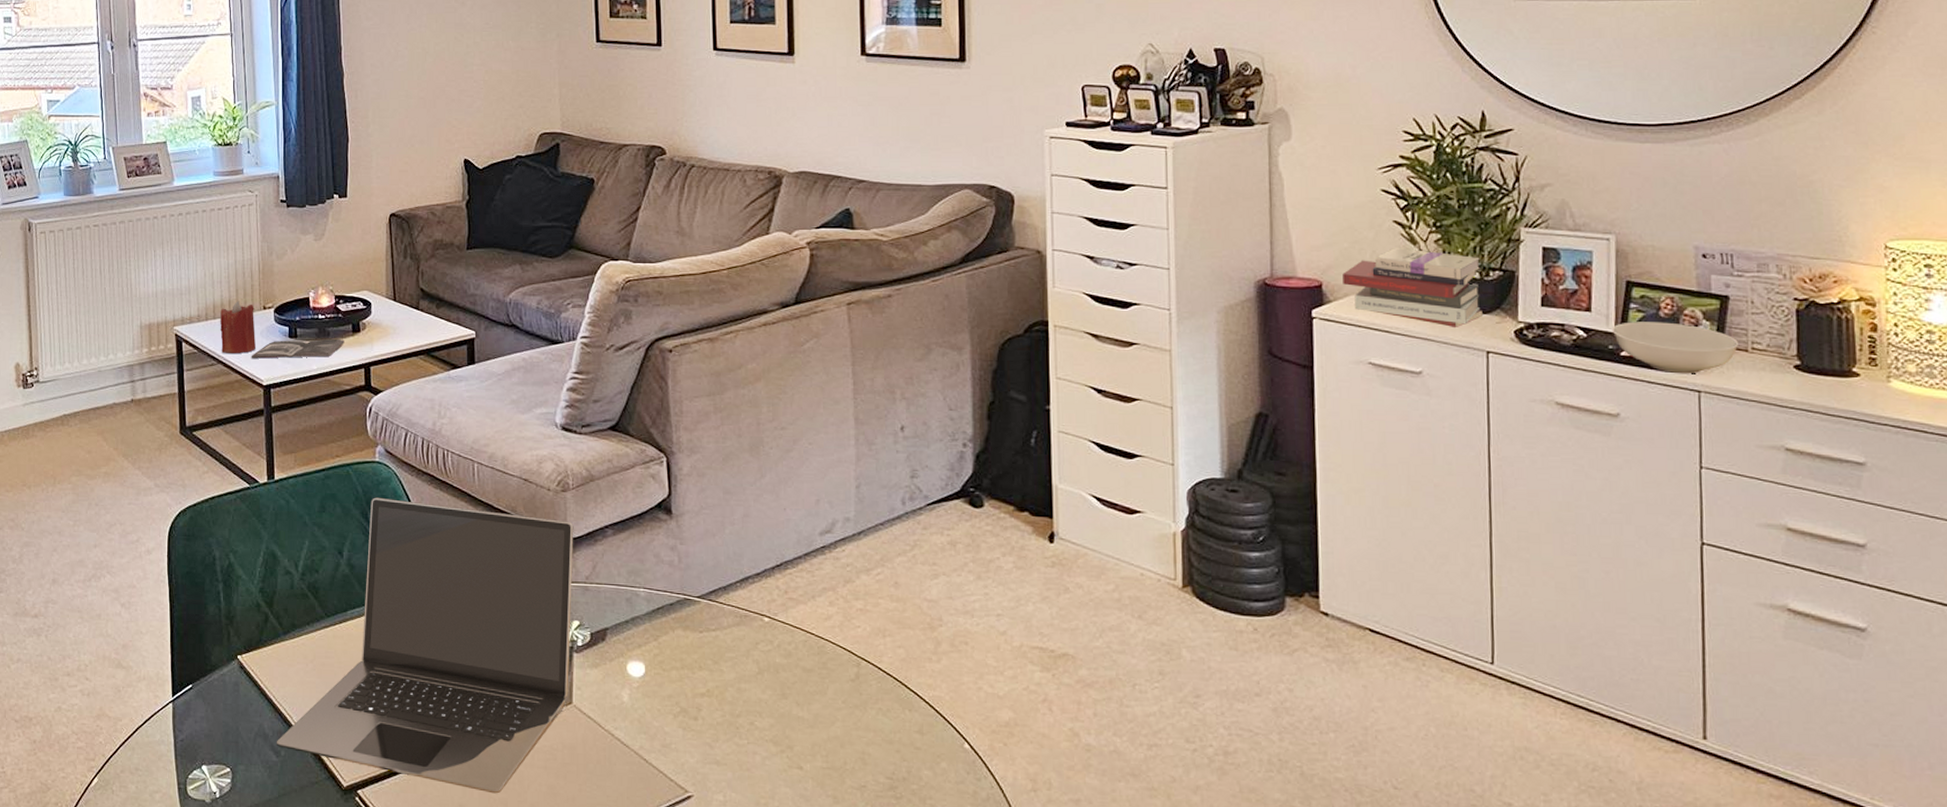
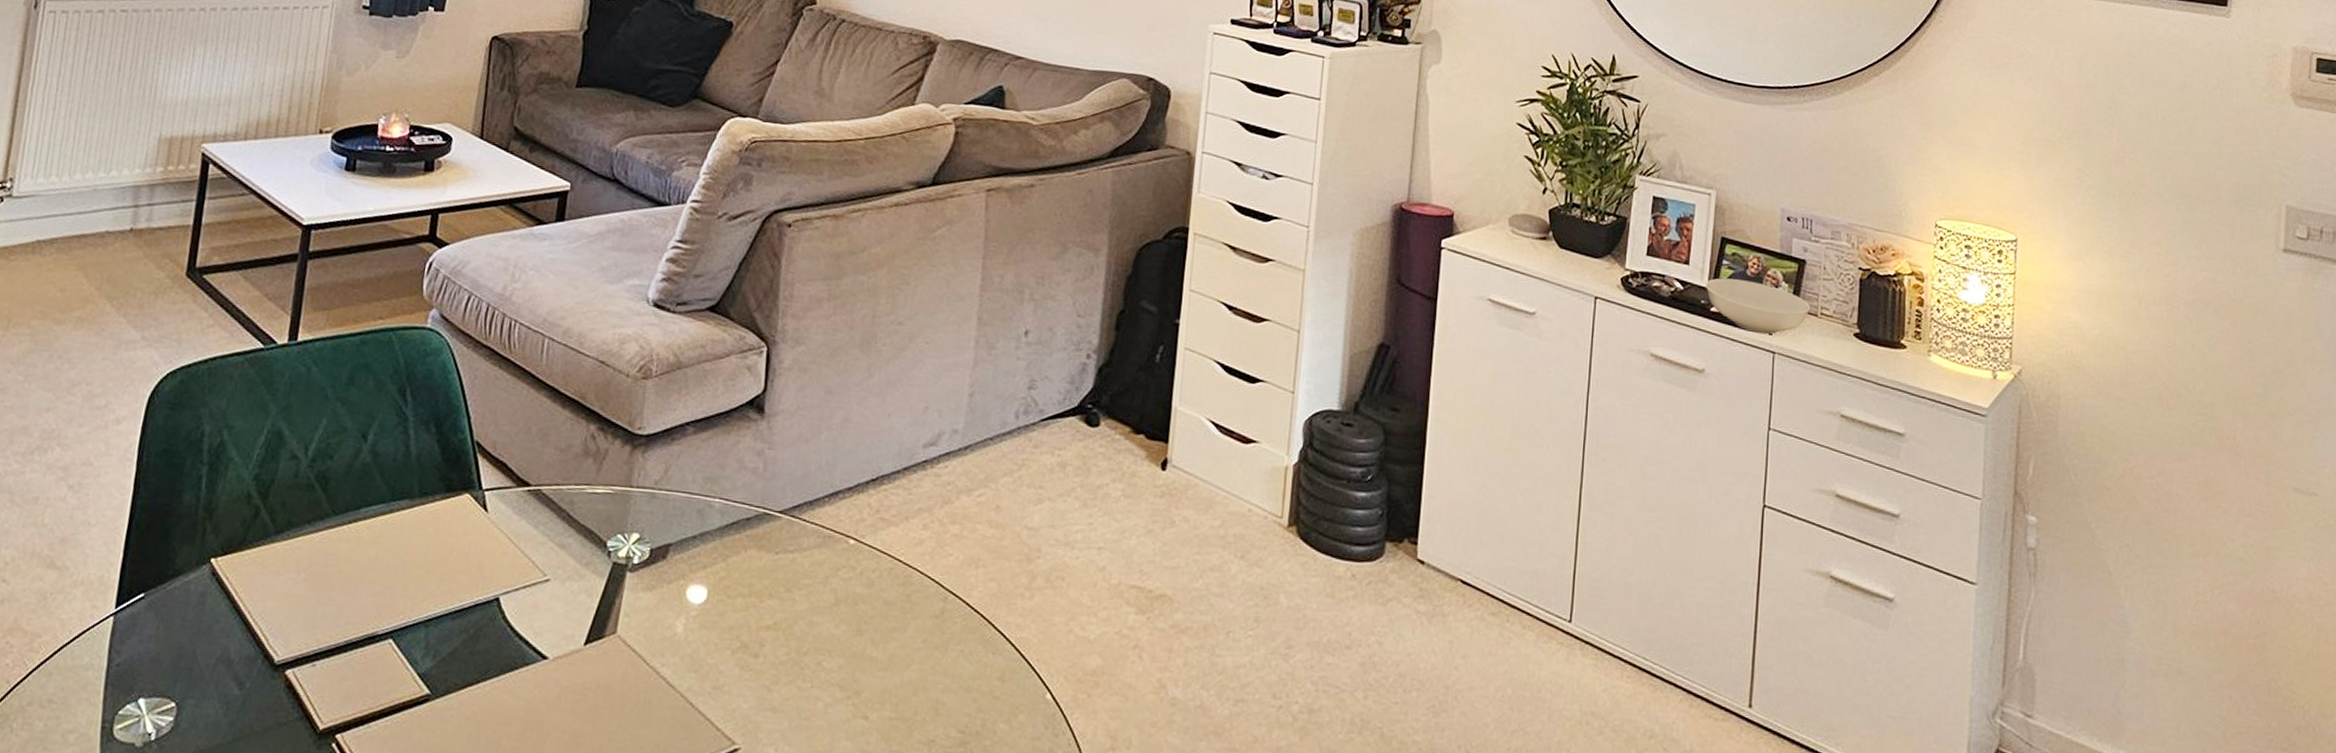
candle: present [220,301,255,353] -> none [257,120,308,184]
magazine: present [251,338,344,359] -> none [293,172,413,197]
laptop: present [276,497,574,794] -> none [241,371,650,742]
books: present [1342,247,1482,327] -> none [1473,182,1598,270]

